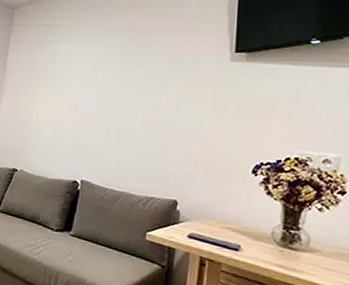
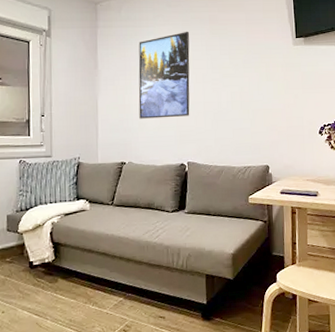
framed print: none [38,39,104,131] -> present [138,31,190,119]

